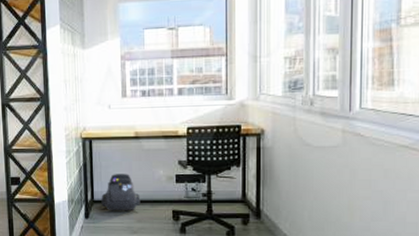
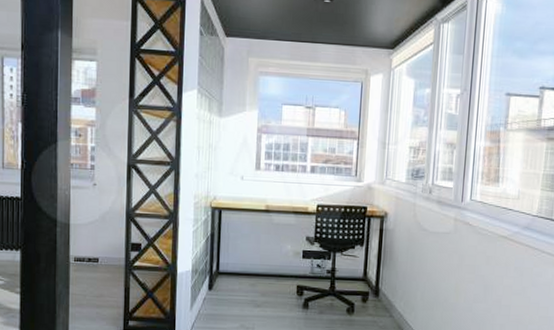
backpack: present [101,174,141,210] -> none [226,246,267,284]

